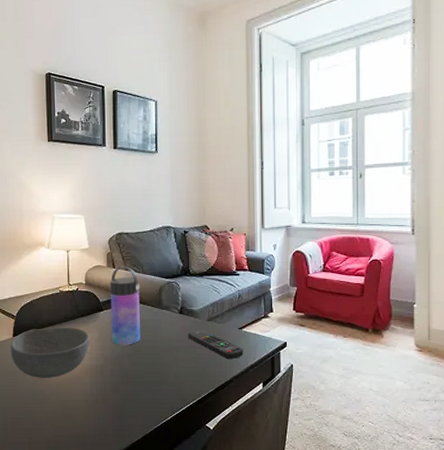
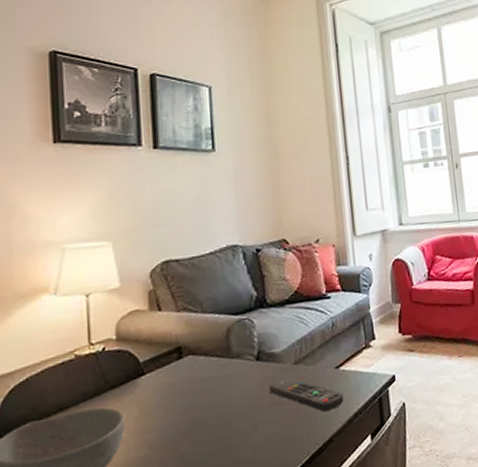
water bottle: present [110,266,140,345] -> none [153,305,203,422]

